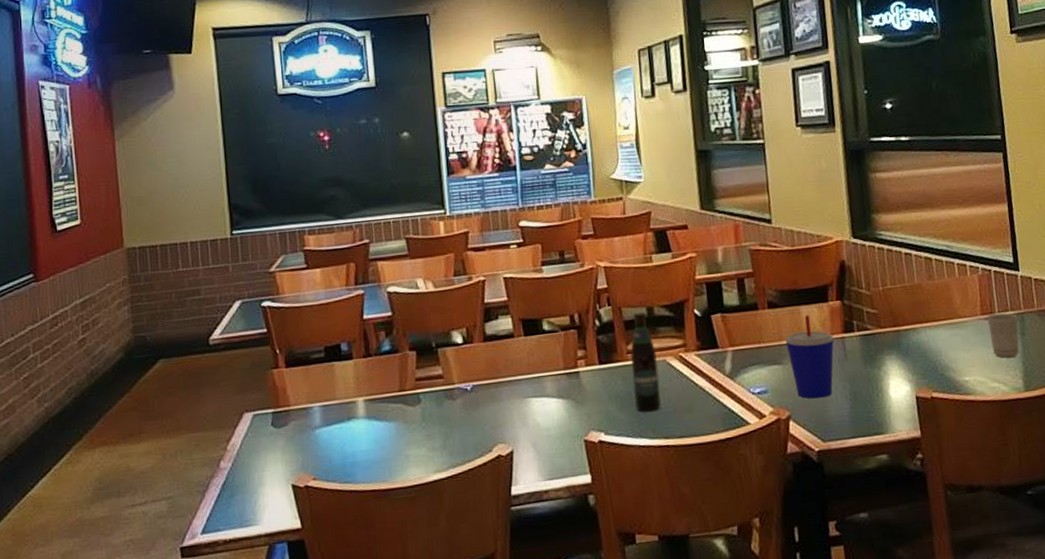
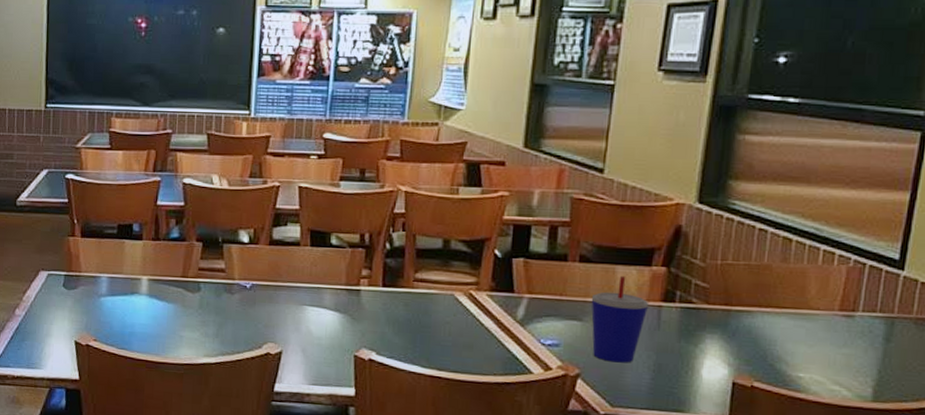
bottle: present [630,311,661,412] -> none [413,242,445,342]
cup: present [987,313,1019,358] -> none [843,312,887,363]

